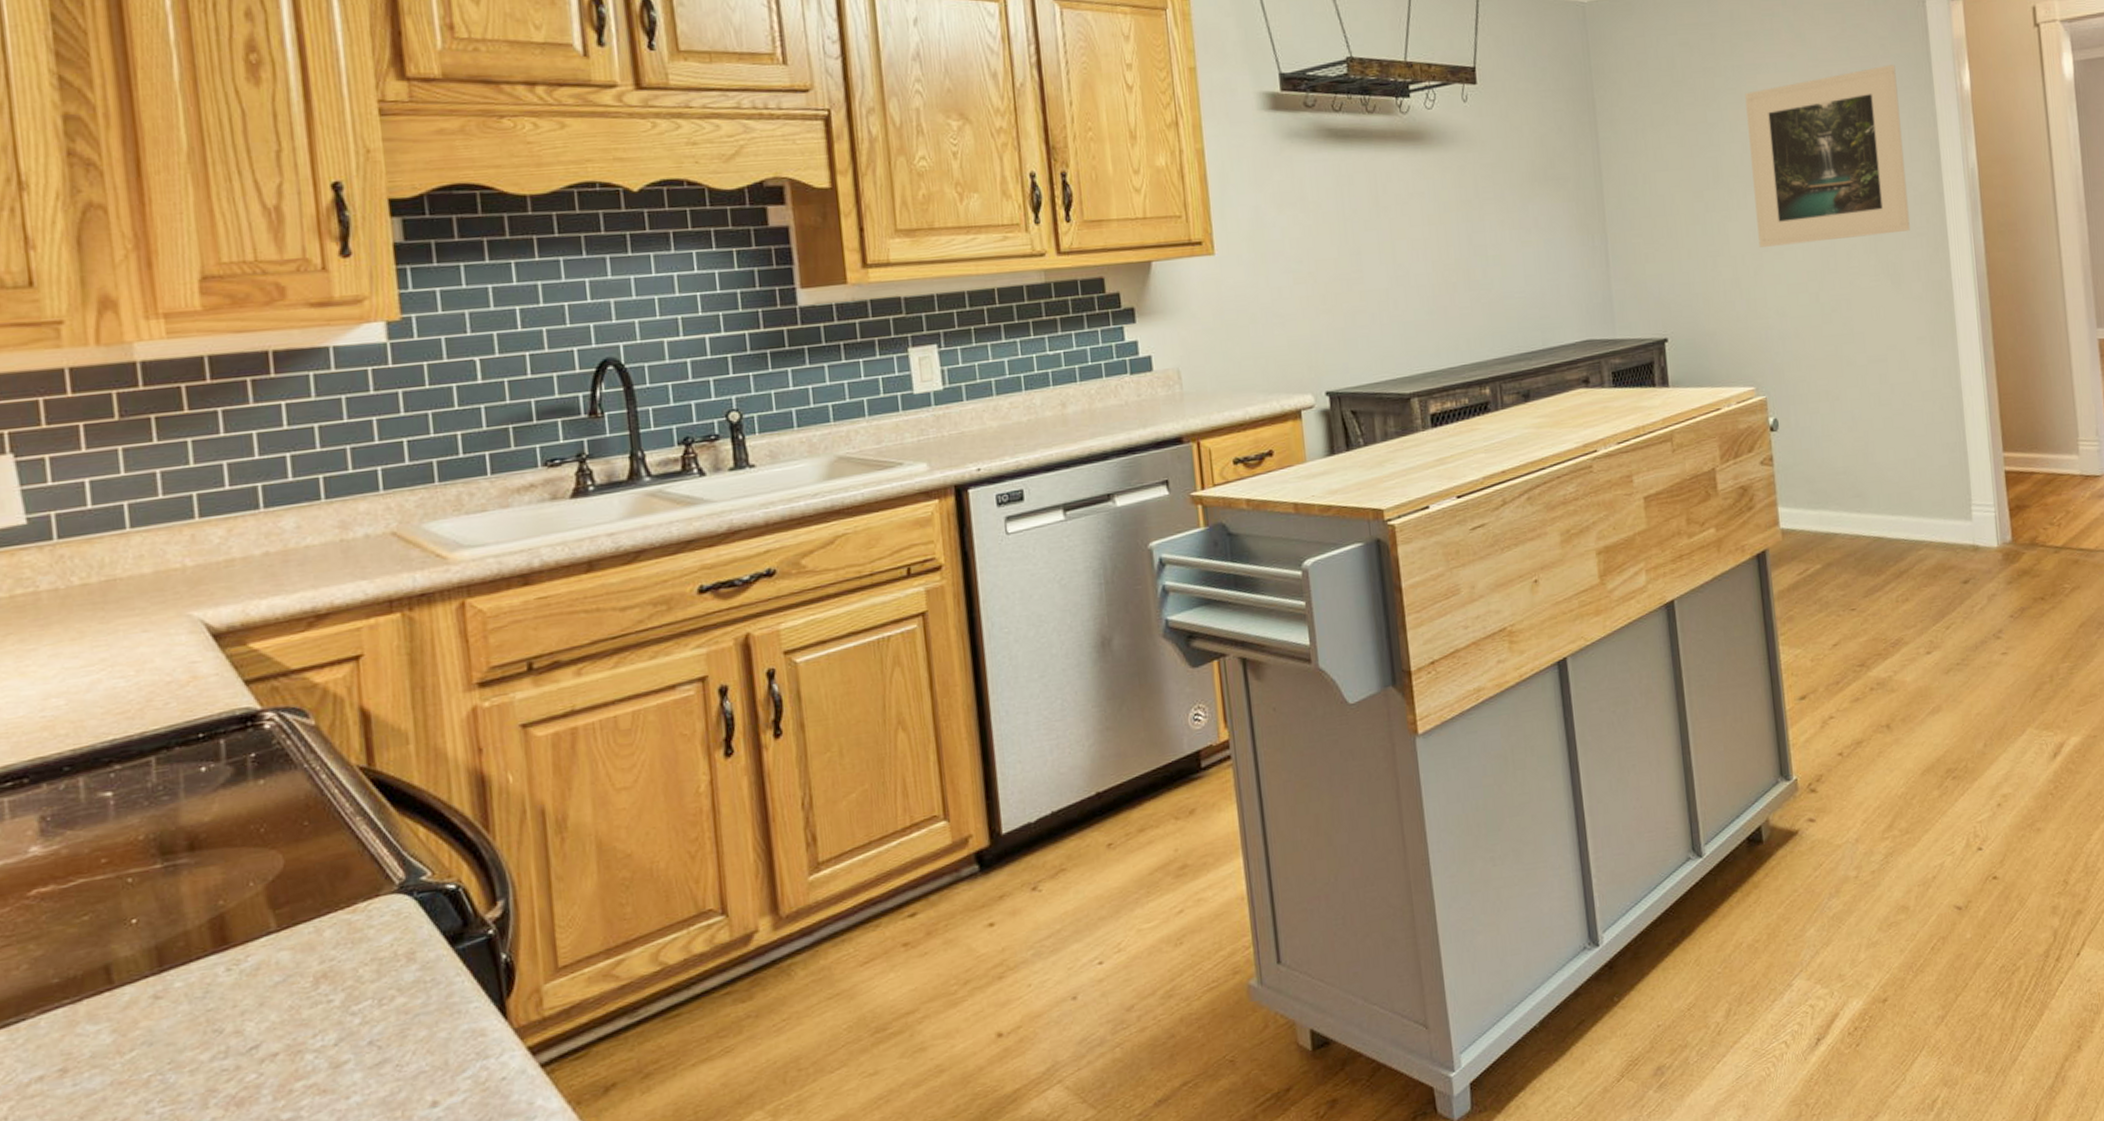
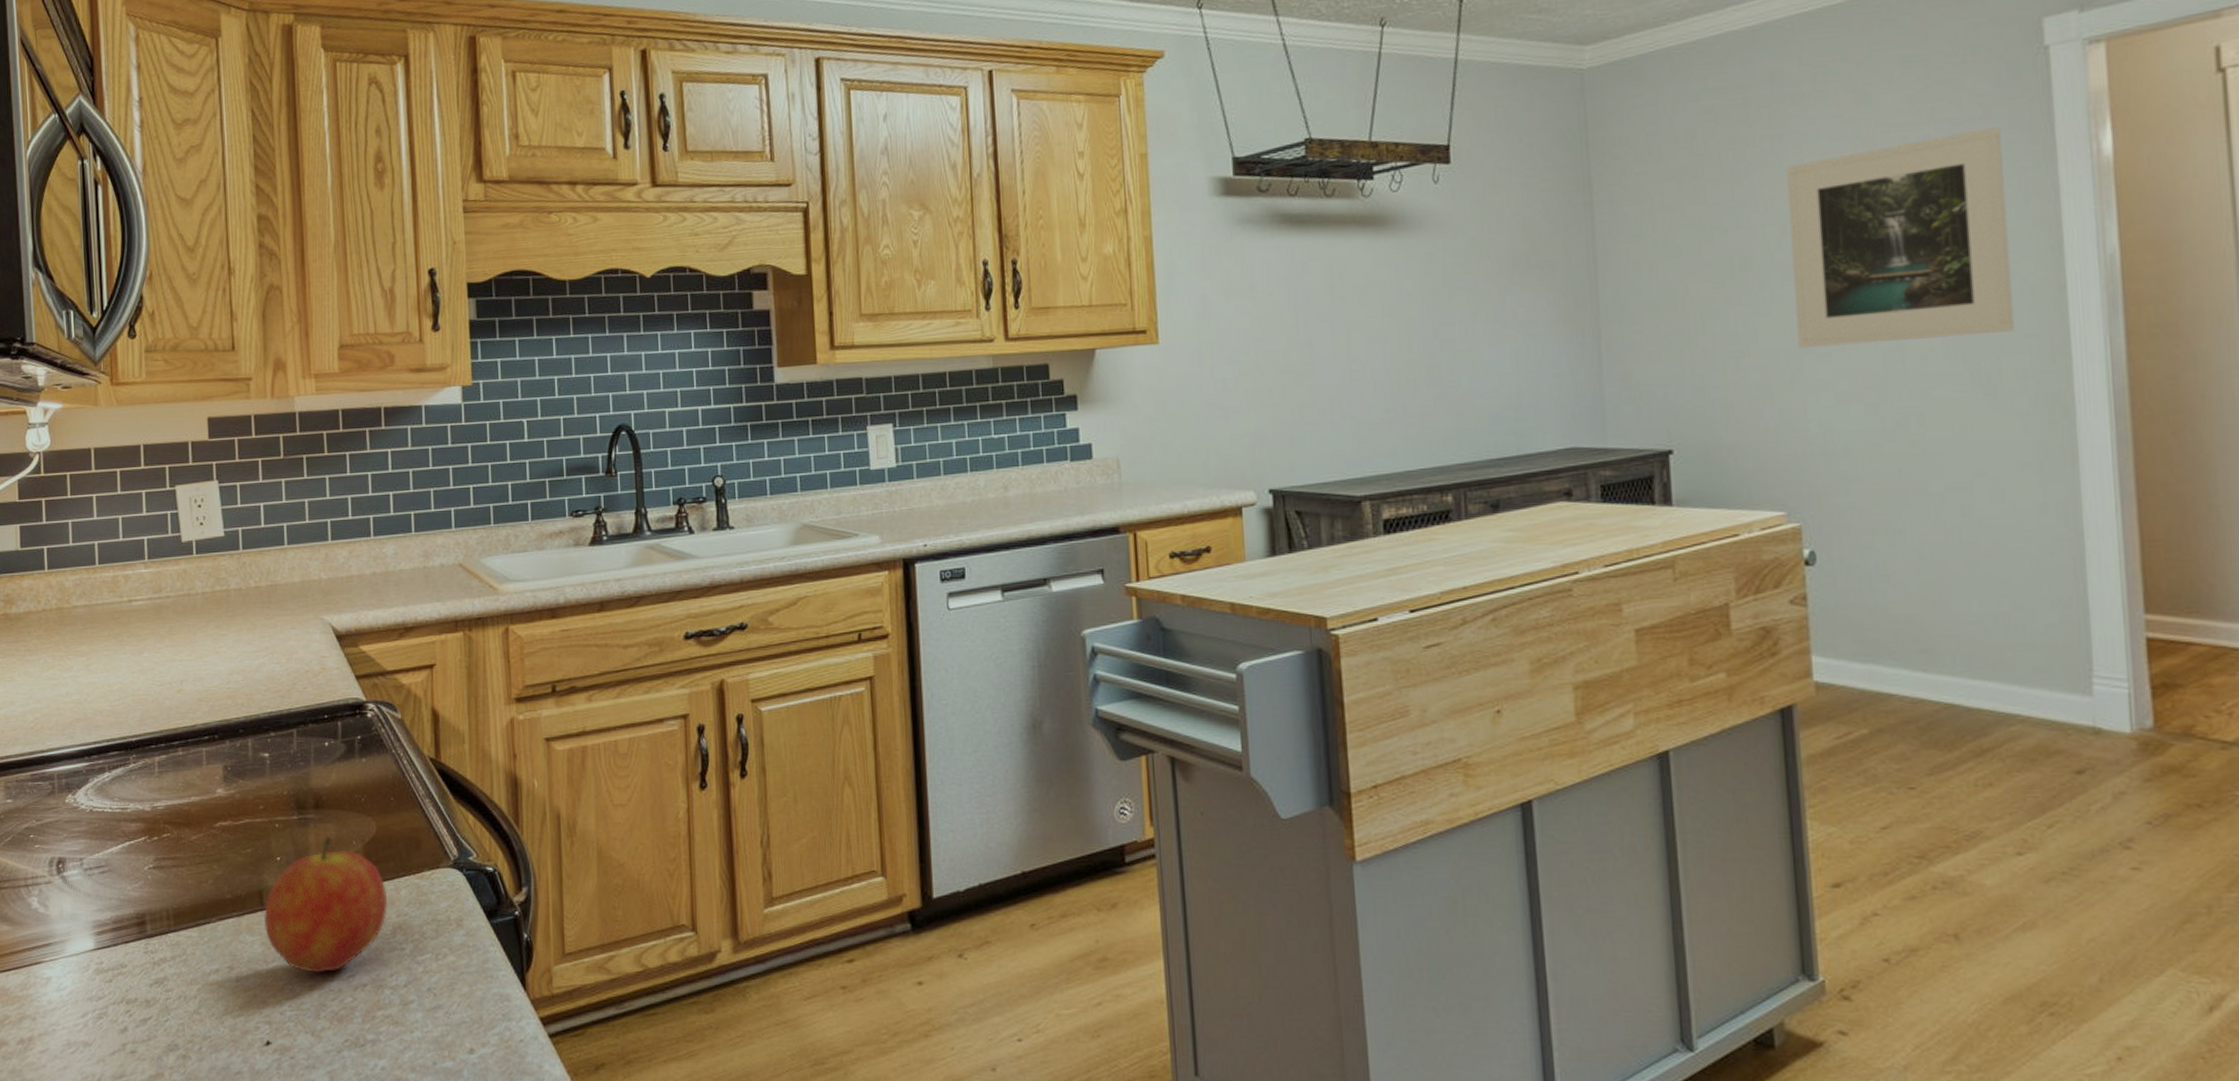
fruit: none [113,881,306,1055] -> present [263,836,388,973]

